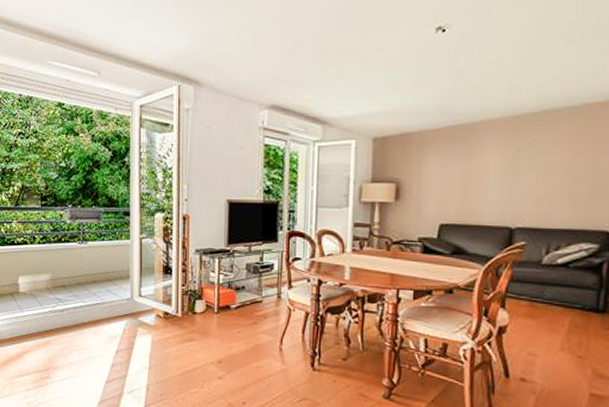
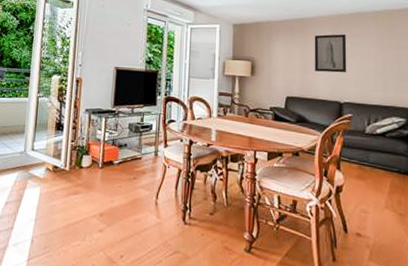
wall art: none [478,141,525,191] -> present [314,34,347,73]

